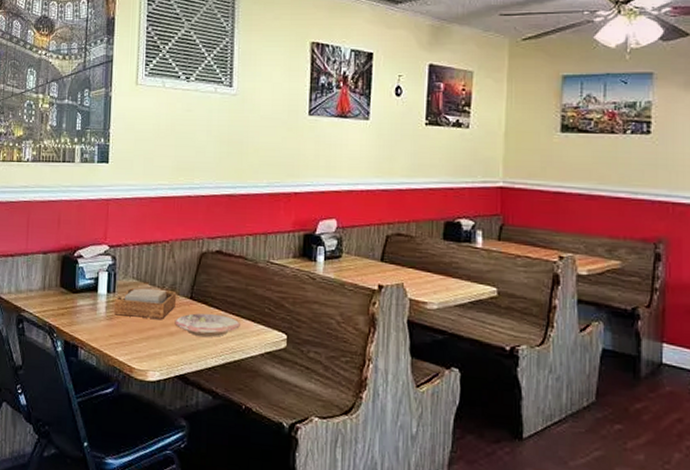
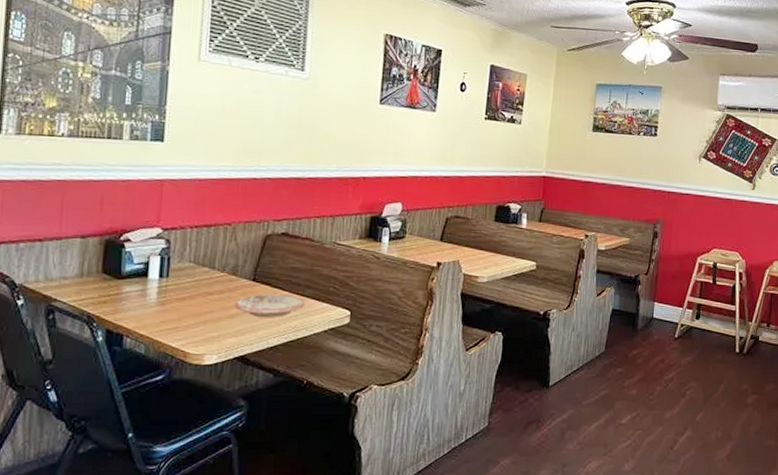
napkin holder: present [113,288,177,319] -> none [166,271,239,302]

